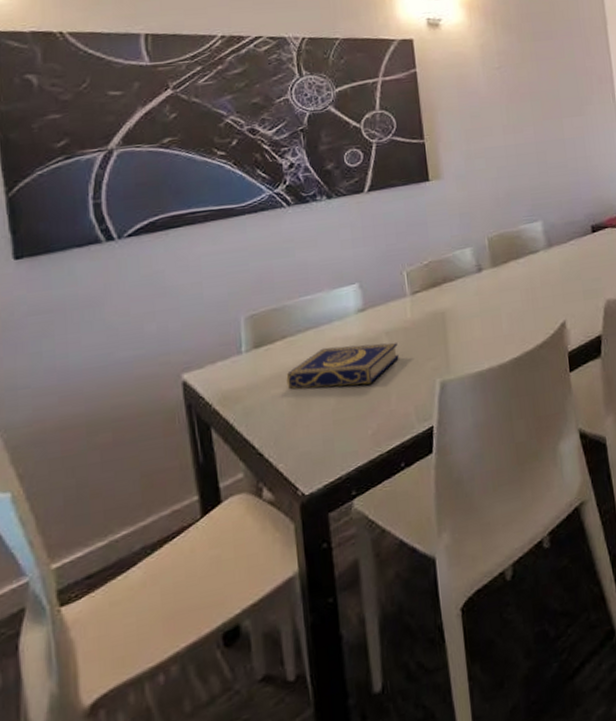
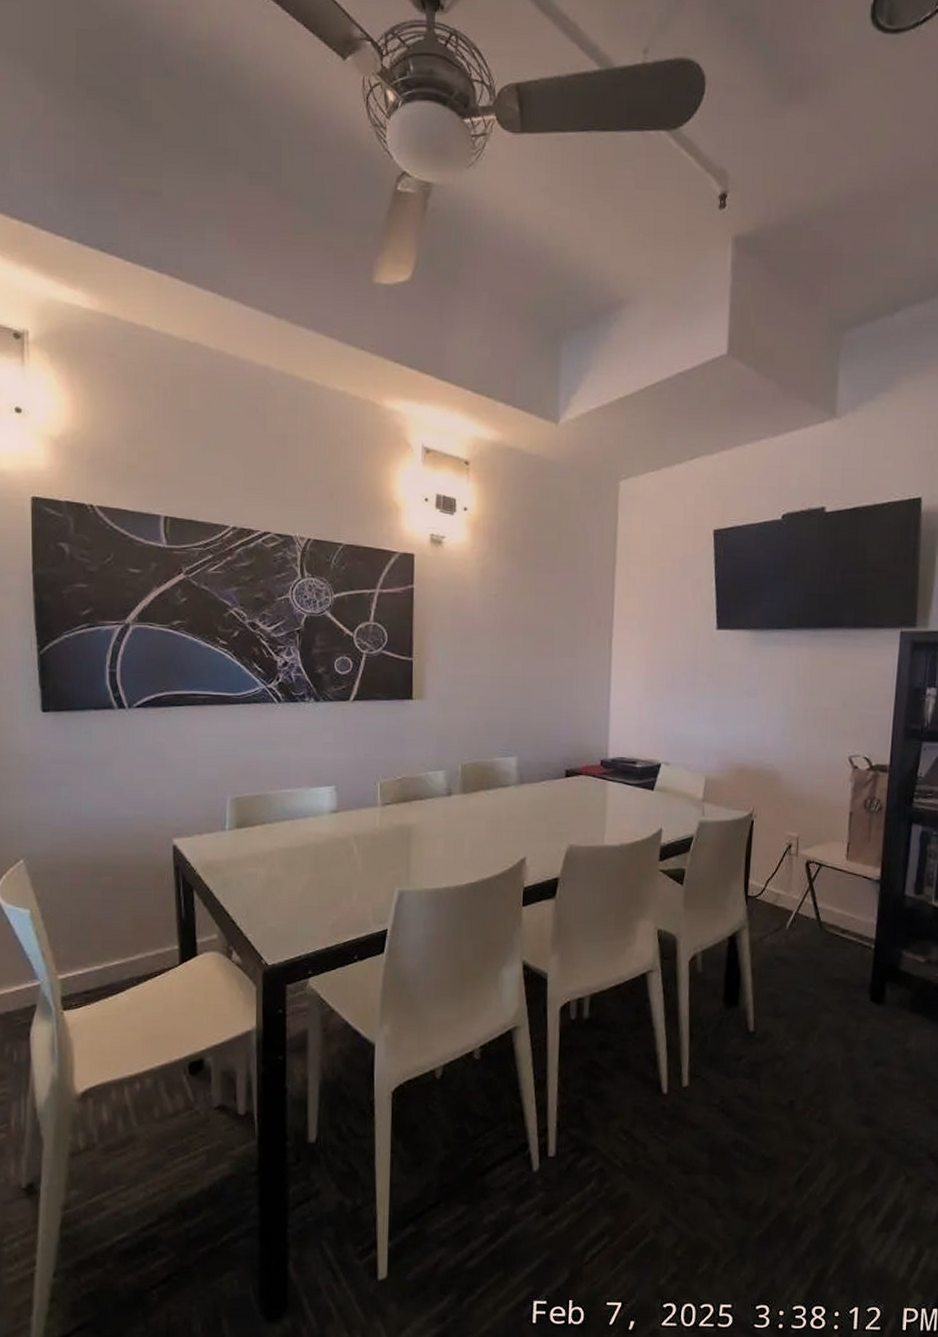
book: present [286,342,399,389] -> none [262,839,364,880]

